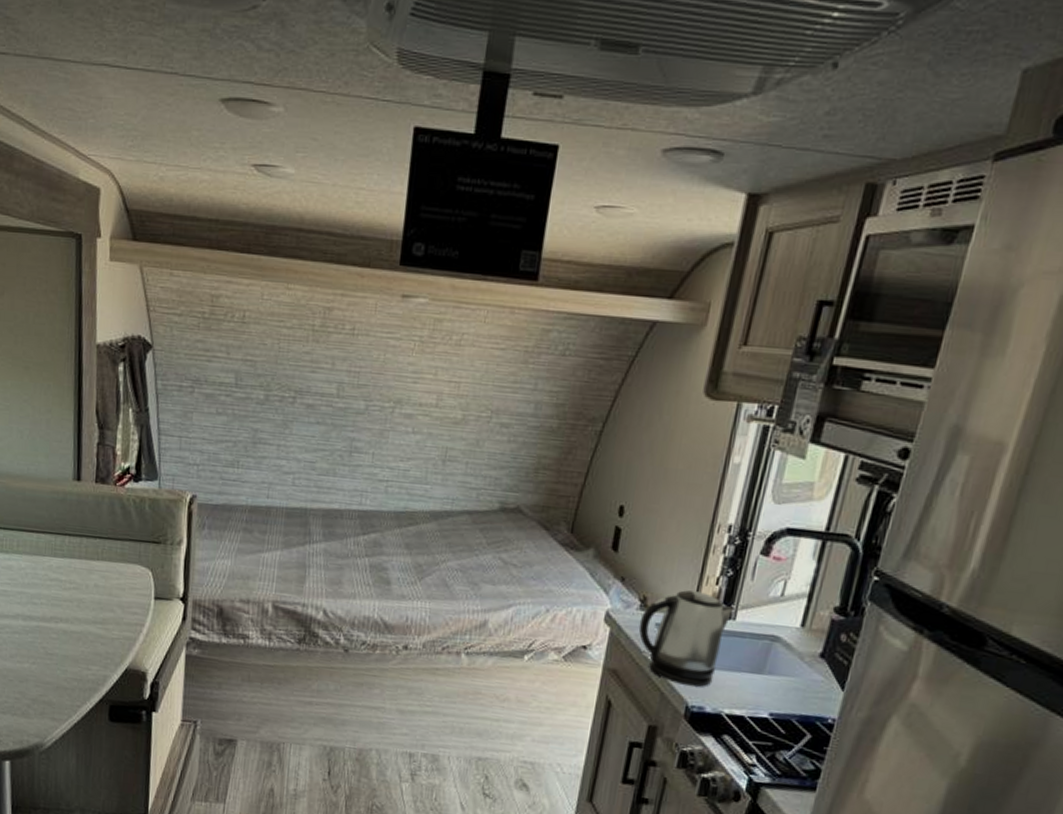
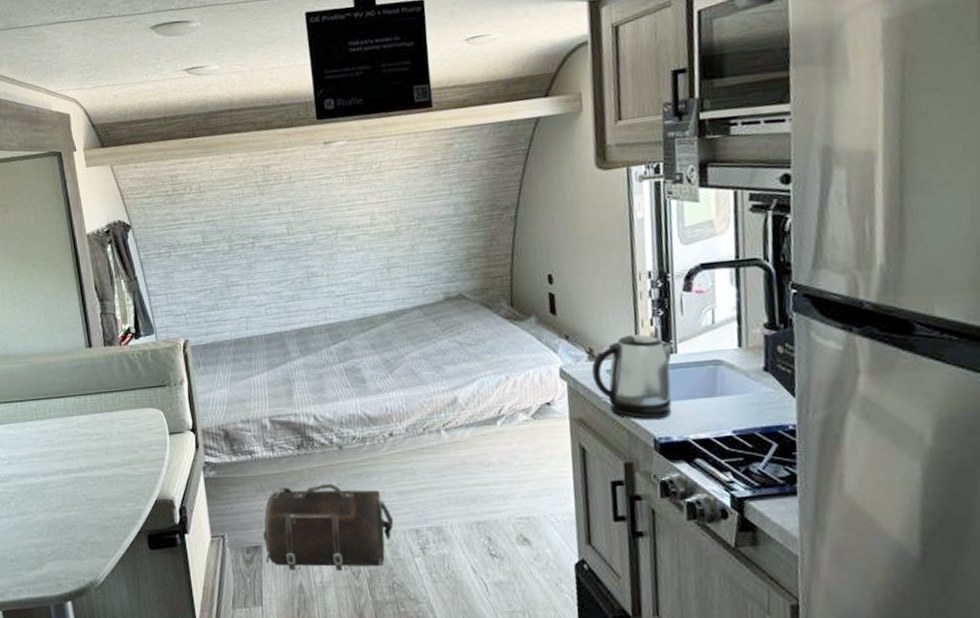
duffel bag: none [237,681,388,785] -> present [263,483,394,572]

